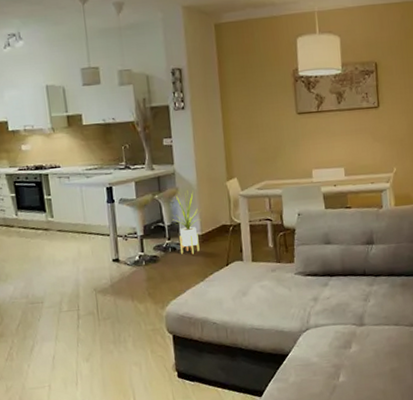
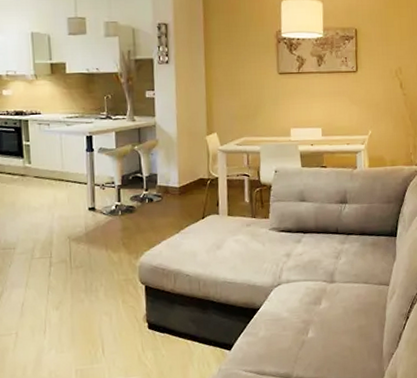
house plant: present [170,190,202,254] -> none [150,143,180,206]

